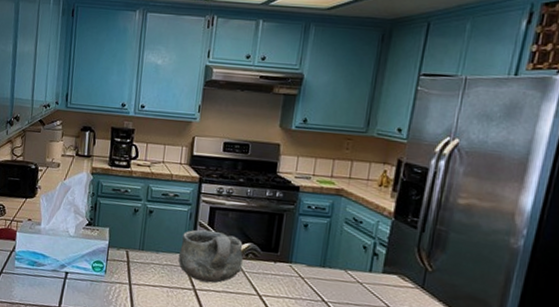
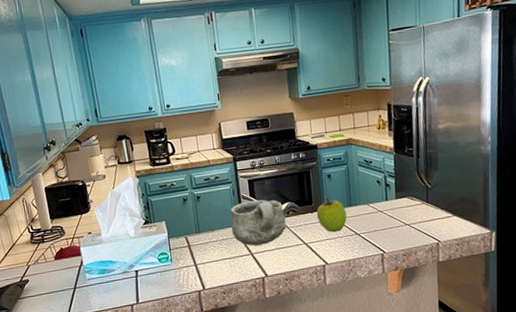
fruit: none [280,246,318,292] -> present [317,195,347,232]

